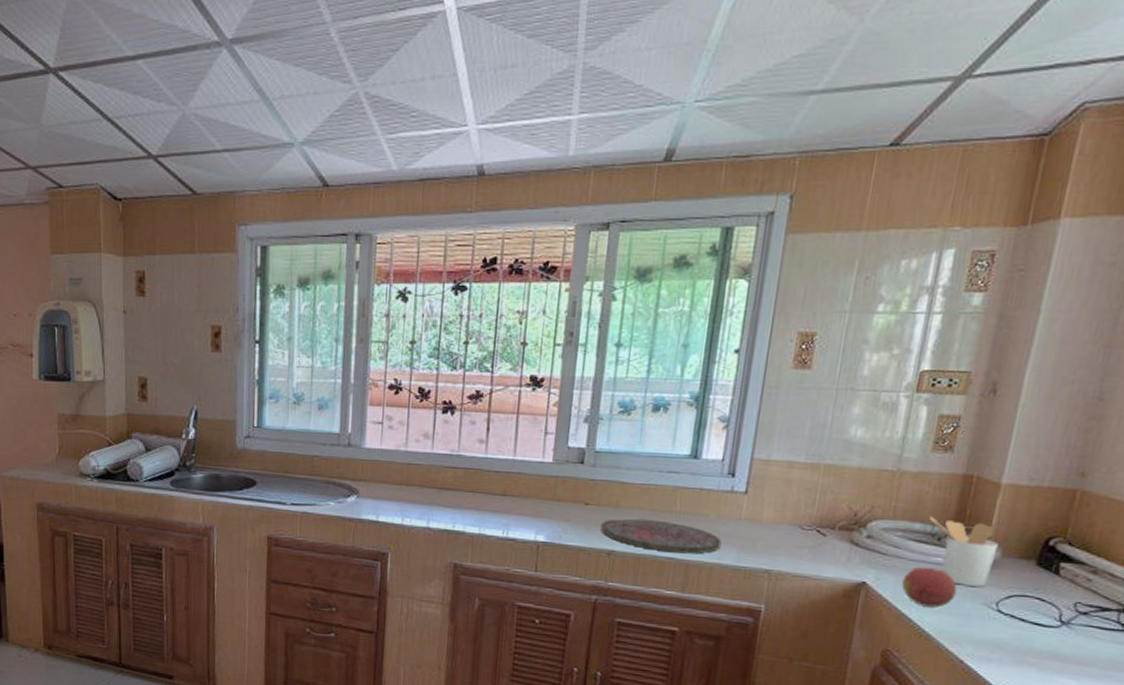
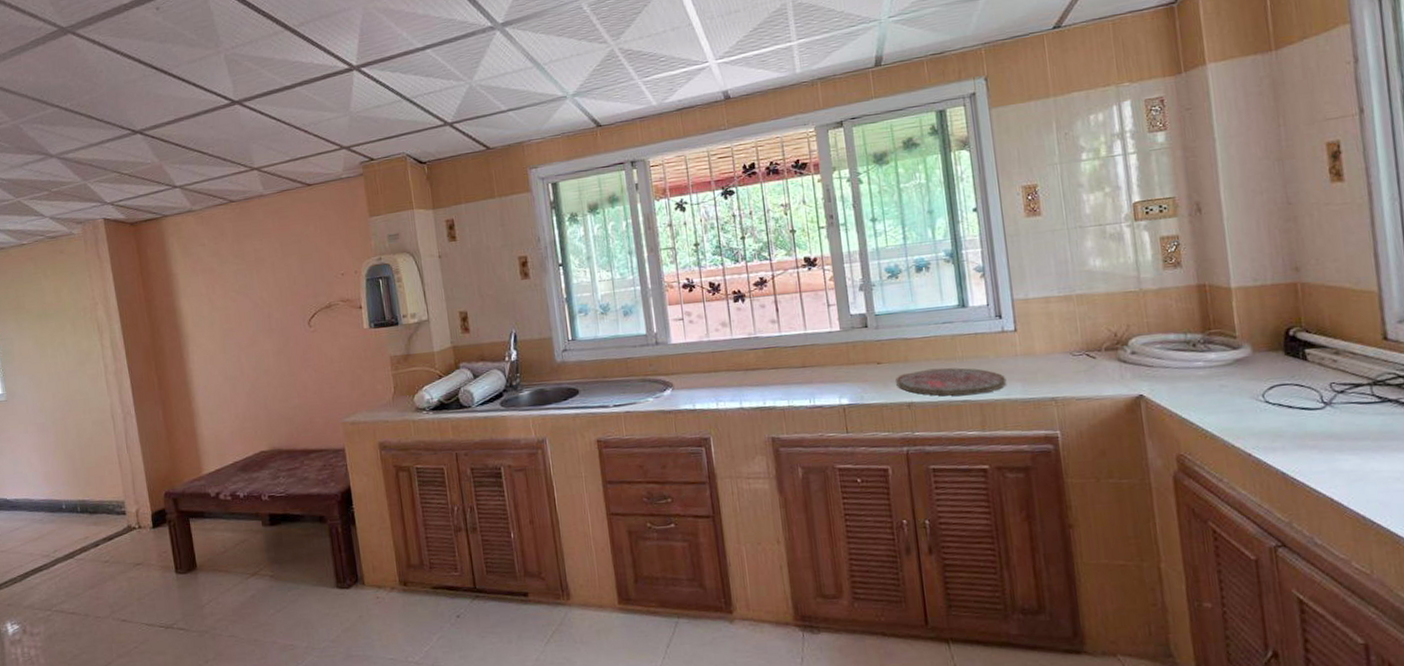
fruit: present [902,567,957,608] -> none [1174,372,1225,409]
utensil holder: present [929,516,999,588] -> none [1180,325,1248,384]

